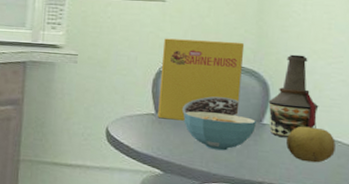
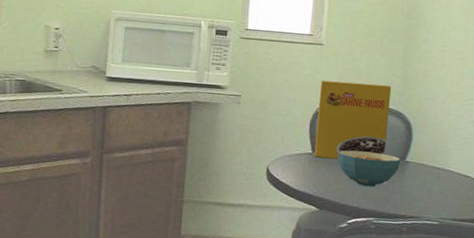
bottle: present [268,54,319,138] -> none [411,97,453,174]
fruit: present [285,126,336,163] -> none [425,163,466,197]

